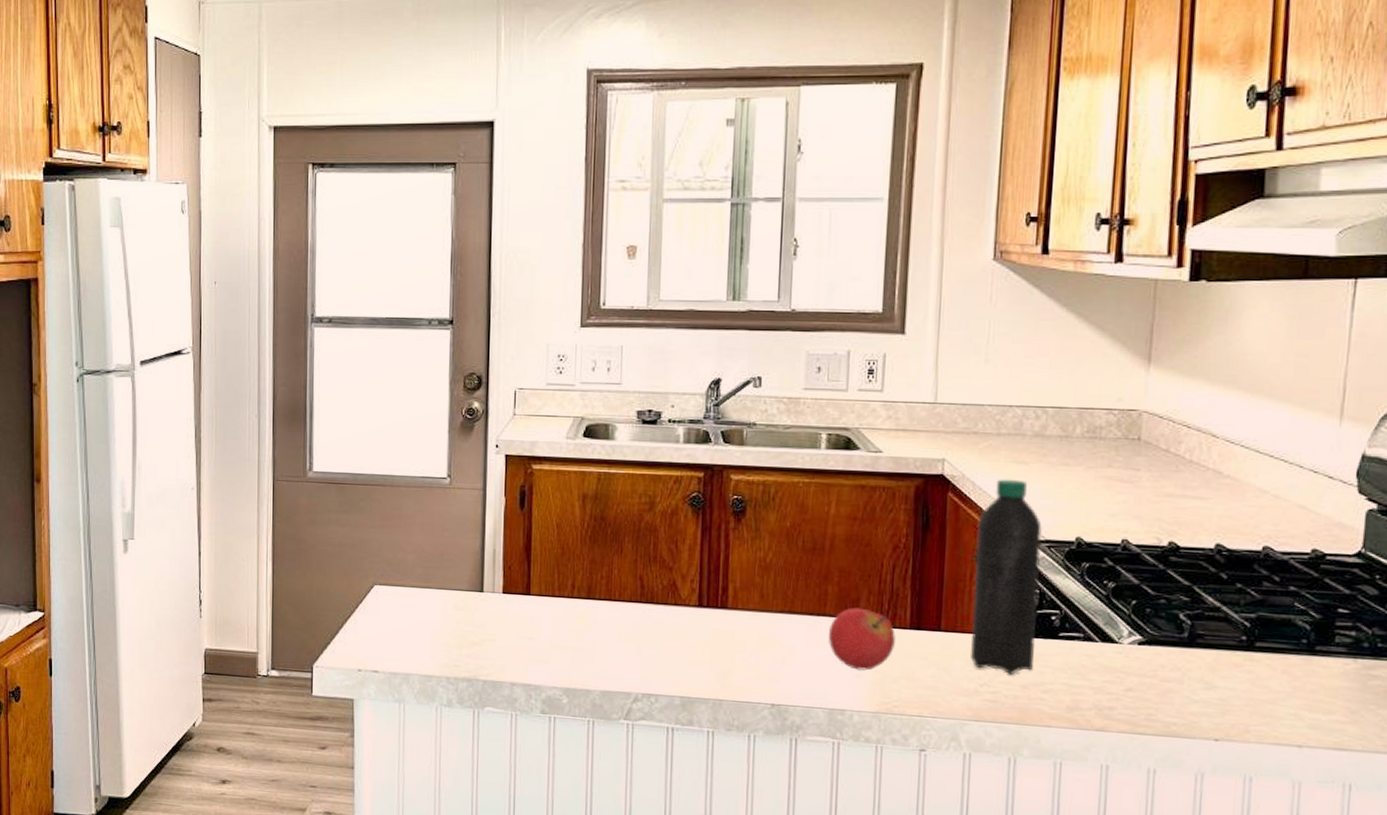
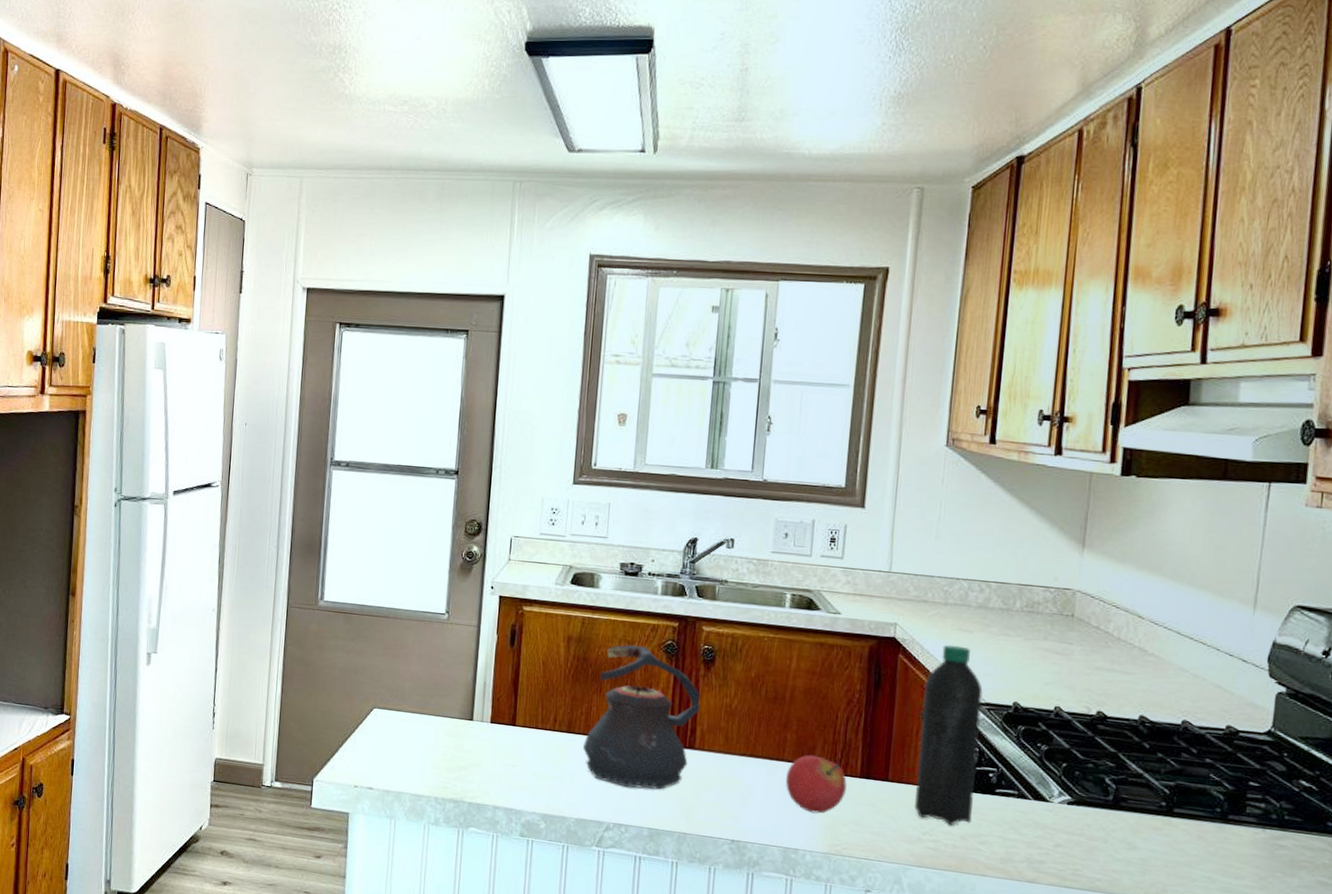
teapot: none [605,500,732,655] -> present [583,645,701,790]

